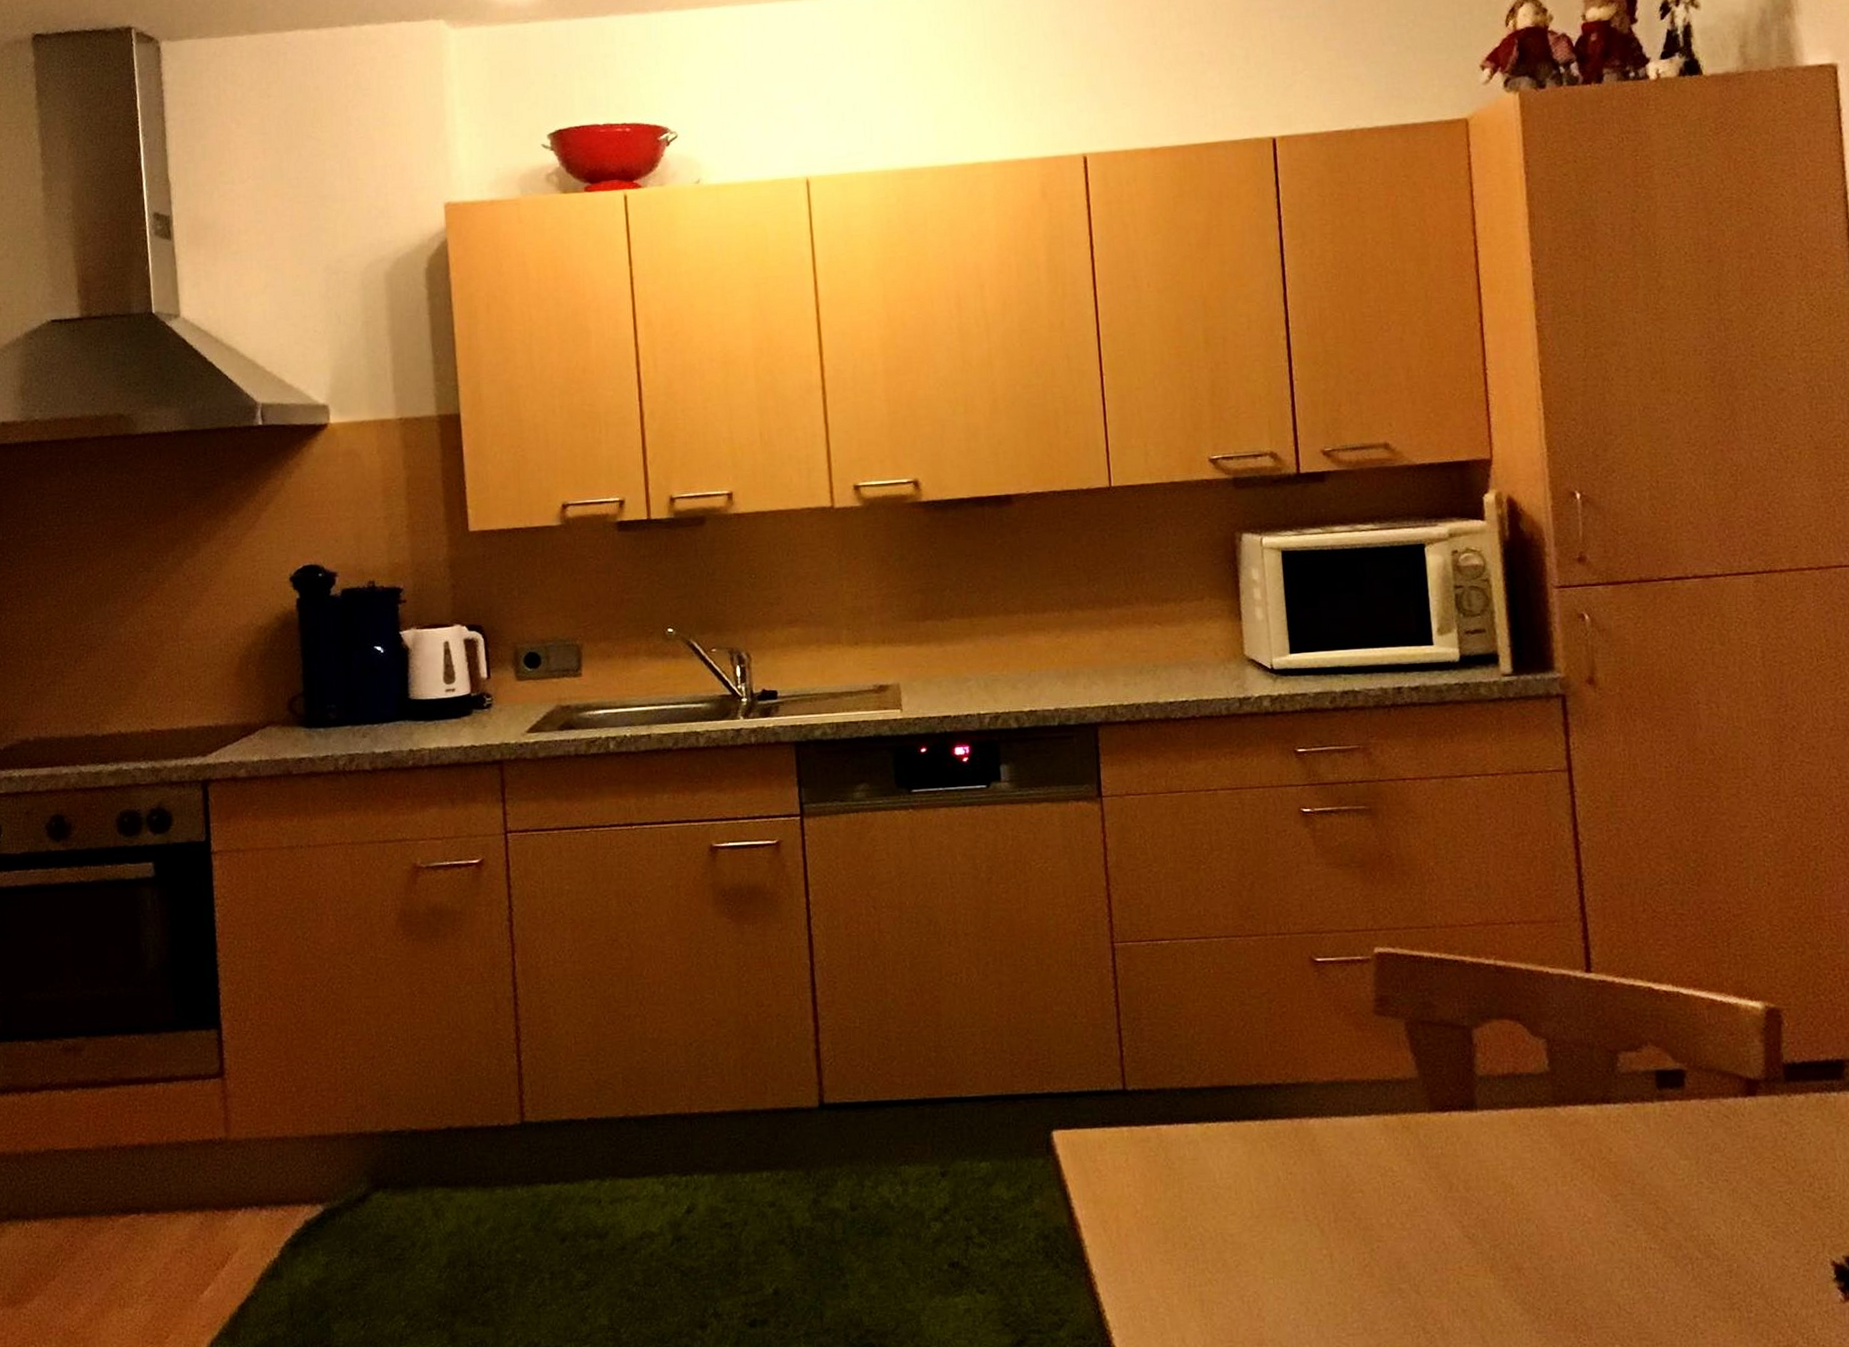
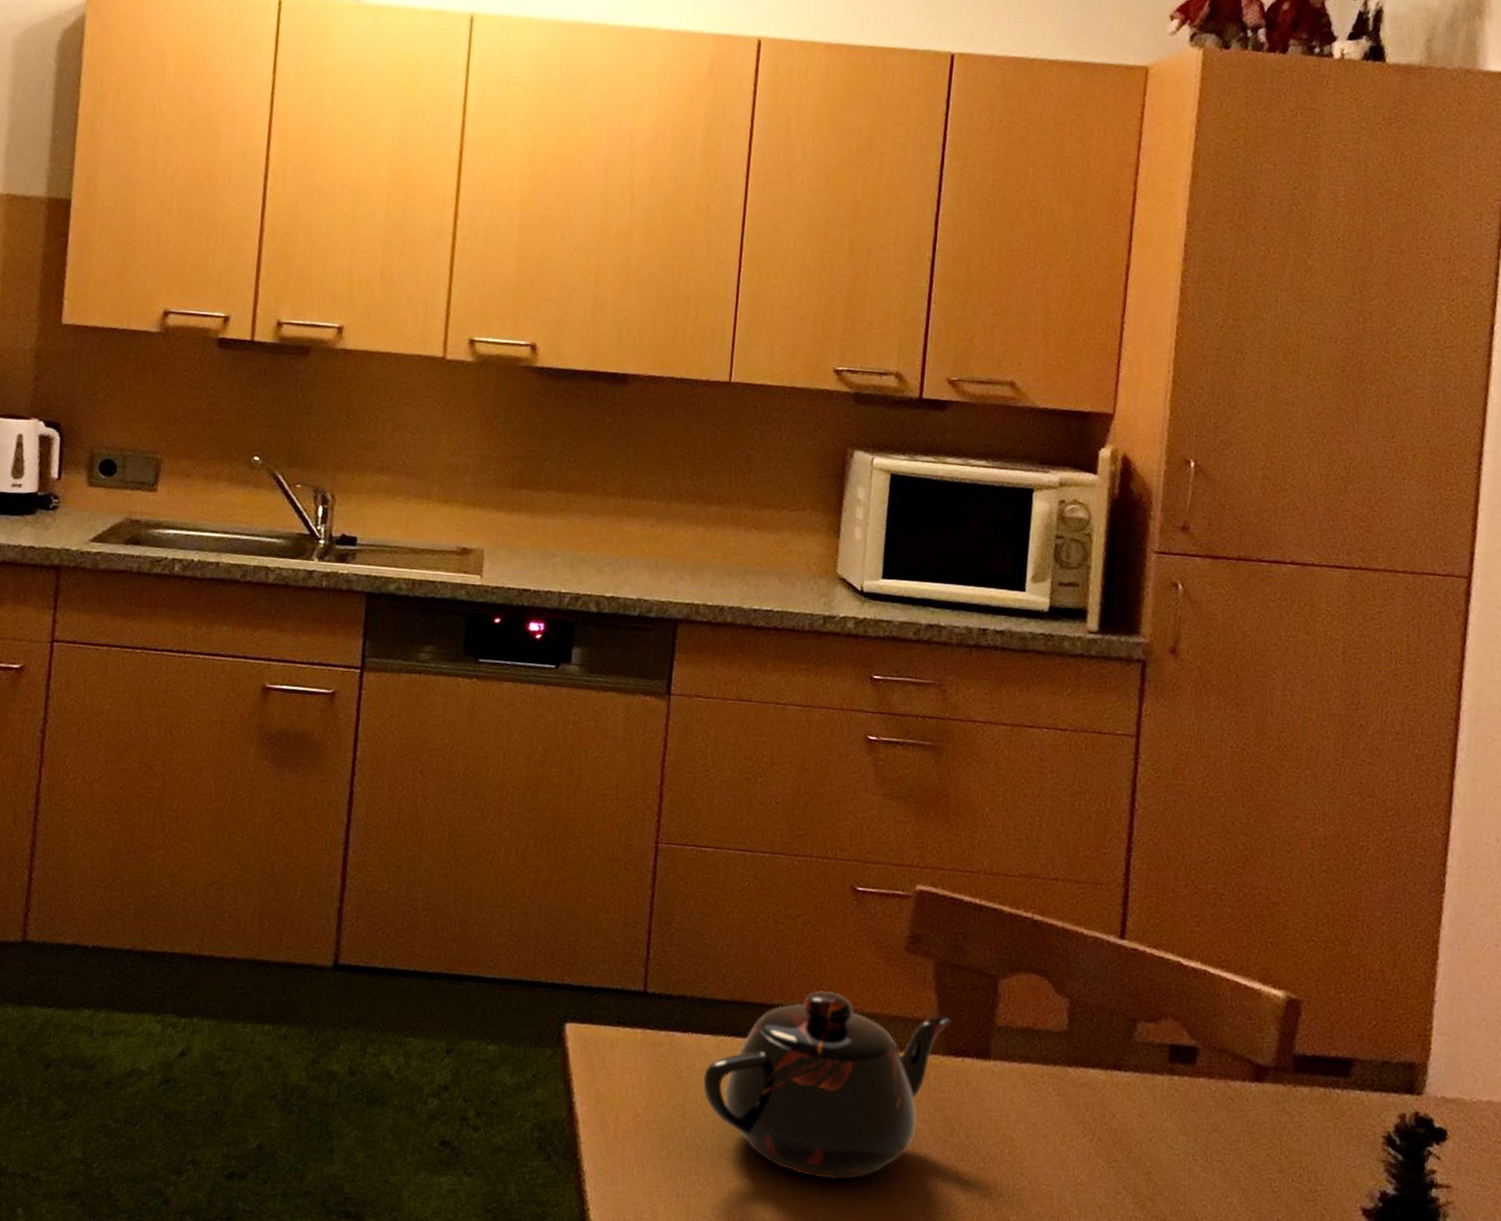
teapot: none [1195,1065,1431,1250] -> present [702,991,951,1180]

